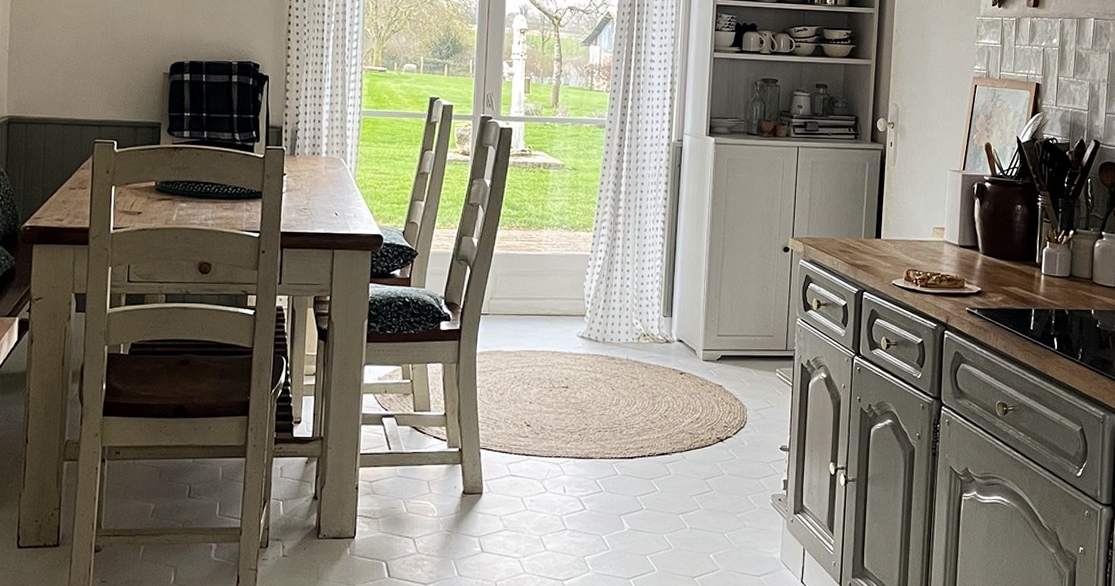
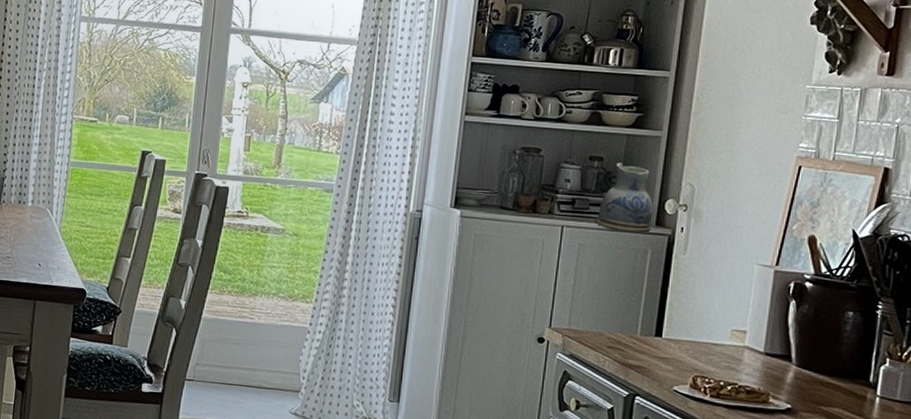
ceramic pitcher: none [824,89,868,150] -> present [596,163,654,233]

